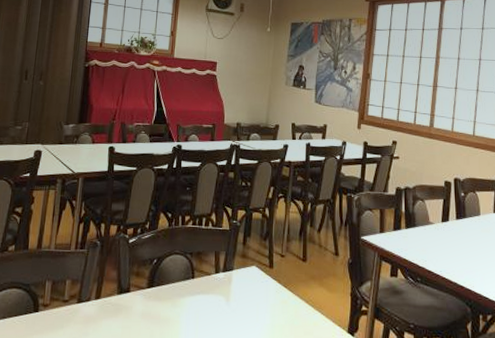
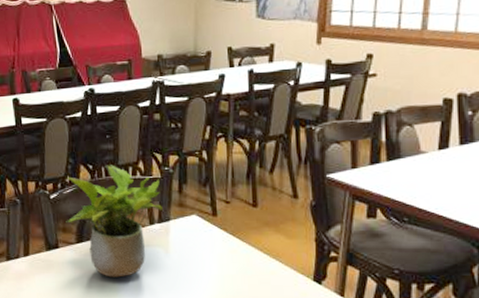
potted plant: none [140,214,228,324] -> present [66,165,162,277]

